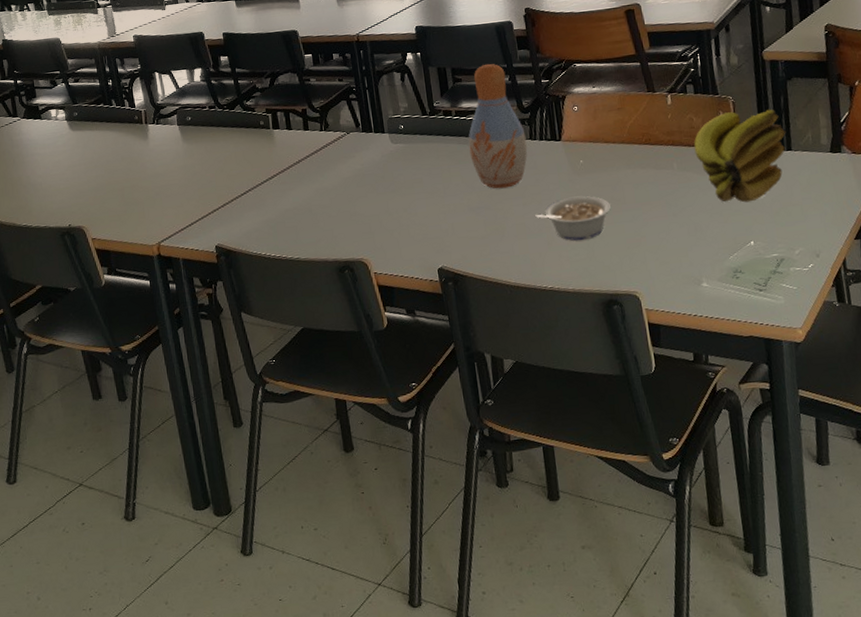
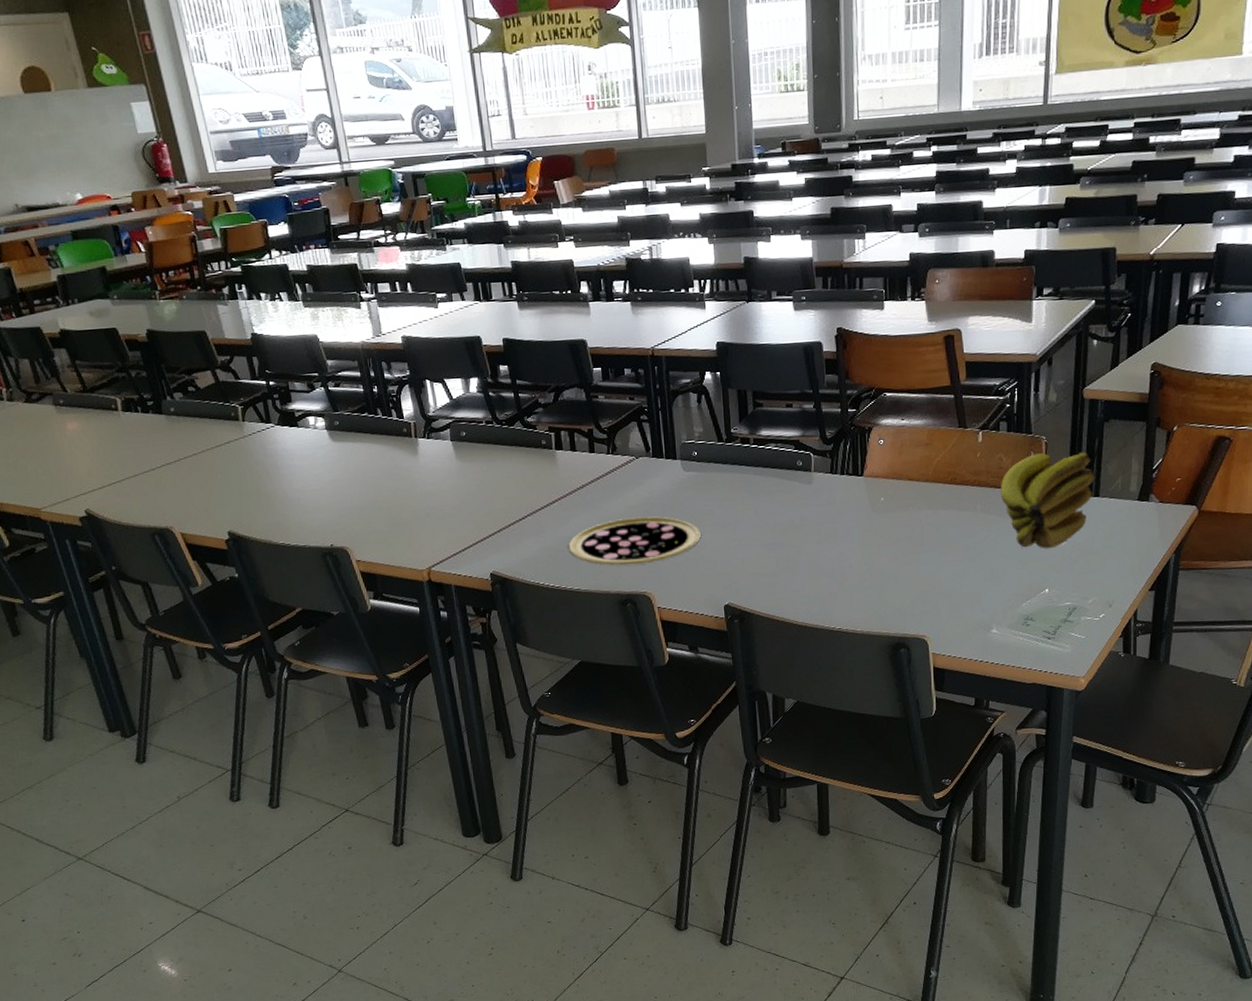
pizza: none [287,186,412,234] -> present [568,516,701,566]
vase: present [468,63,528,189] -> none [765,388,827,525]
legume: present [534,196,611,241] -> none [828,535,908,582]

